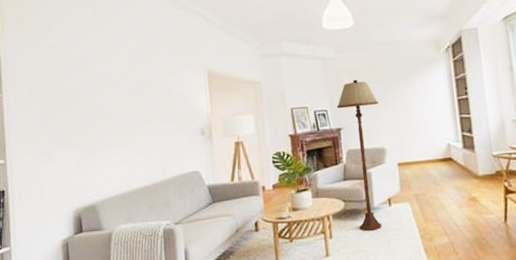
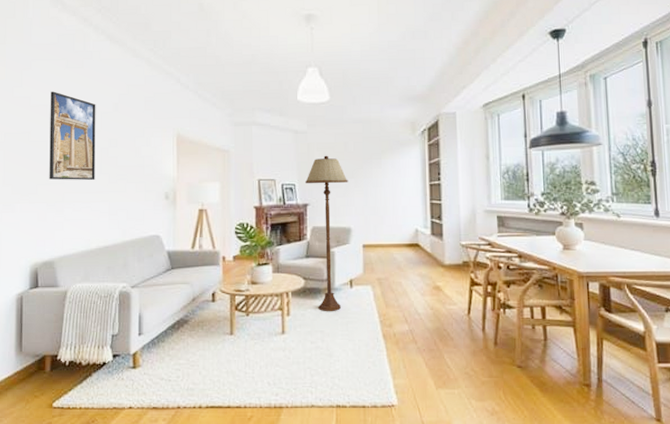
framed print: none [79,38,131,125] -> present [49,91,96,181]

